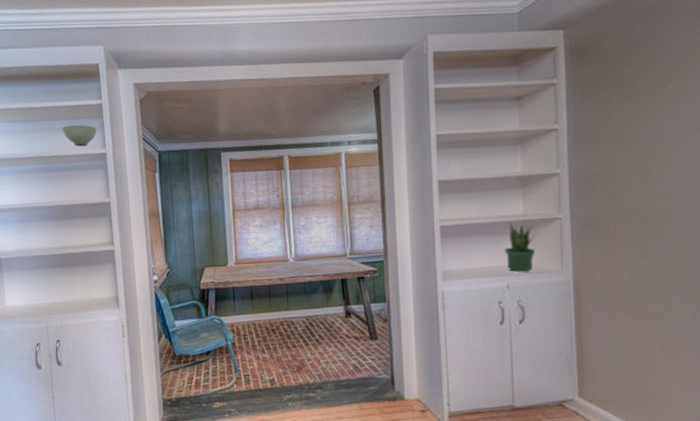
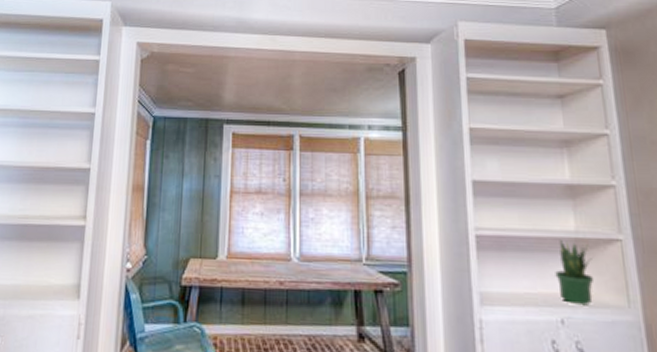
bowl: present [62,124,98,147] -> none [51,79,90,104]

